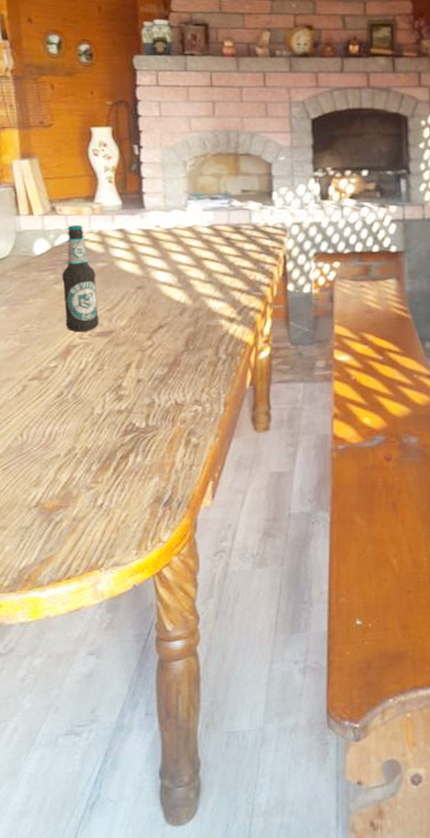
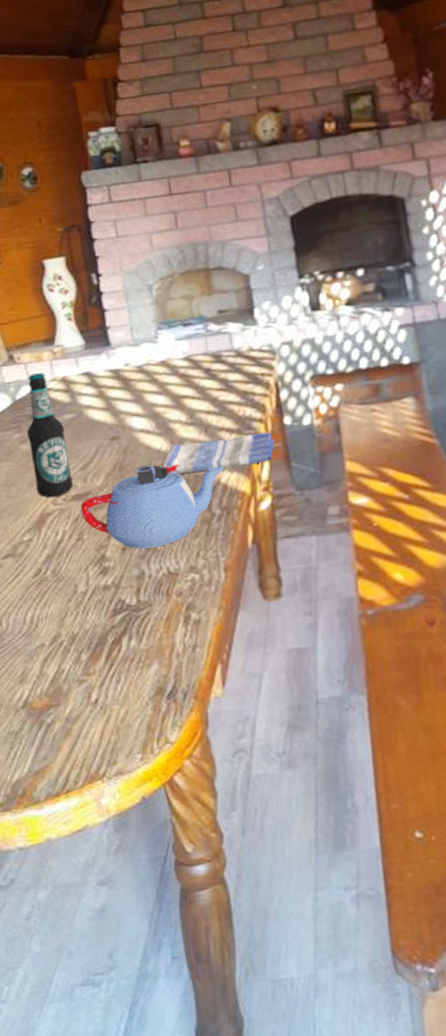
teapot: none [103,312,233,382] -> present [80,464,225,550]
dish towel: none [179,295,278,322] -> present [162,432,275,474]

